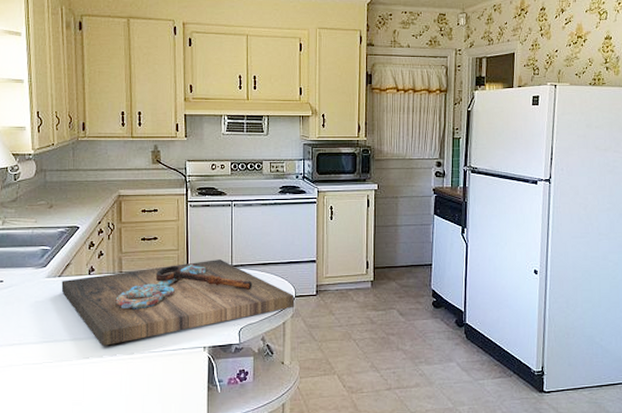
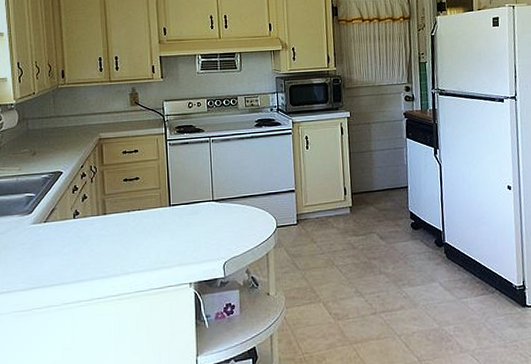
cutting board: present [61,259,295,346] -> none [47,195,277,289]

